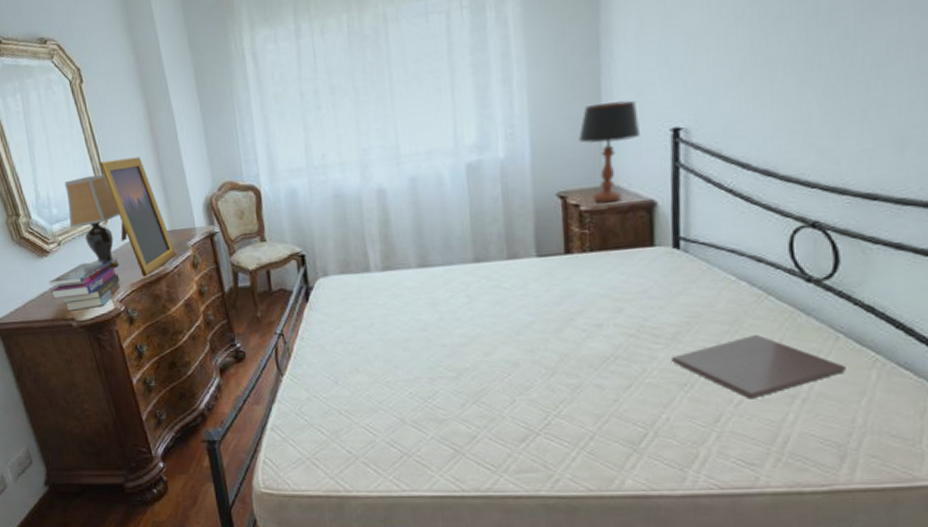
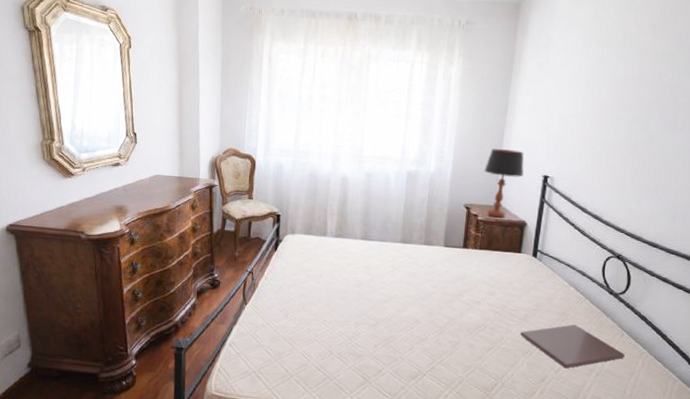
books: present [48,260,120,311] -> none [68,188,130,227]
table lamp: present [64,174,120,269] -> none [96,121,140,198]
picture frame: present [99,156,177,277] -> none [131,112,180,209]

